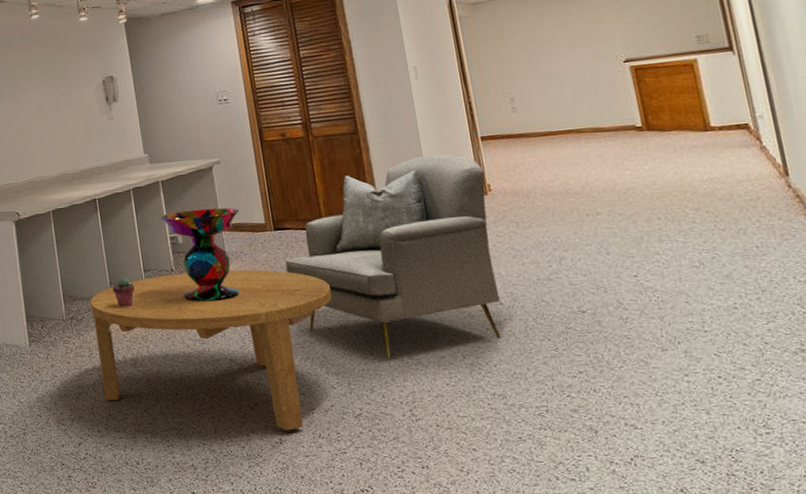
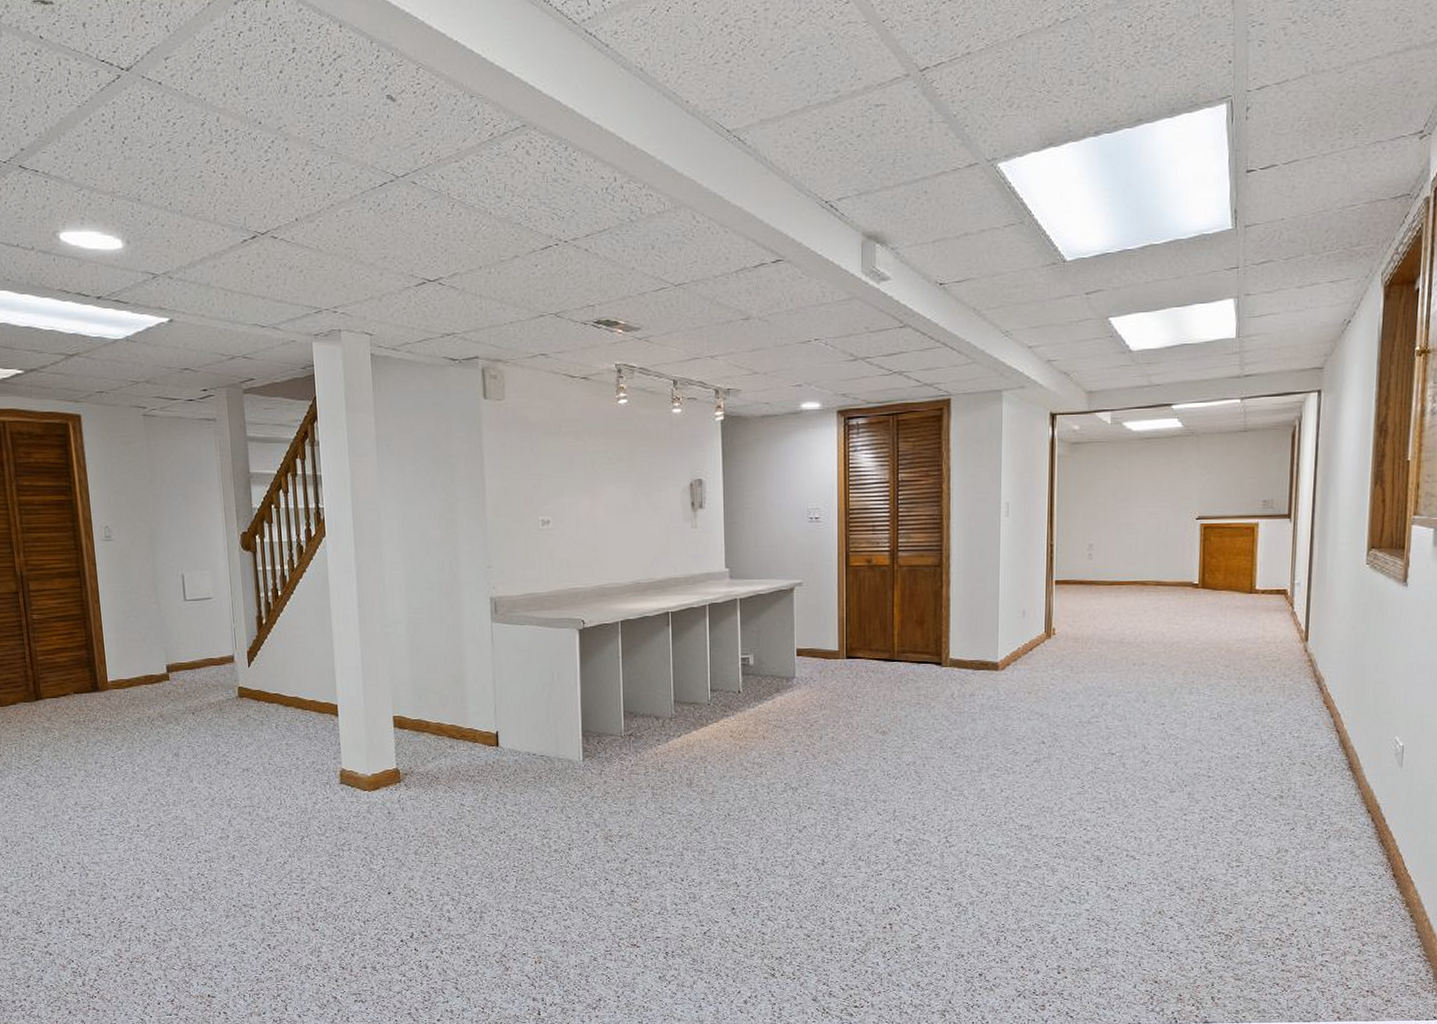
coffee table: present [90,269,333,431] -> none [652,696,892,853]
potted succulent: present [112,277,135,308] -> none [676,696,699,727]
decorative bowl: present [160,207,240,302] -> none [734,631,816,726]
armchair: present [285,154,501,360] -> none [852,594,1052,790]

